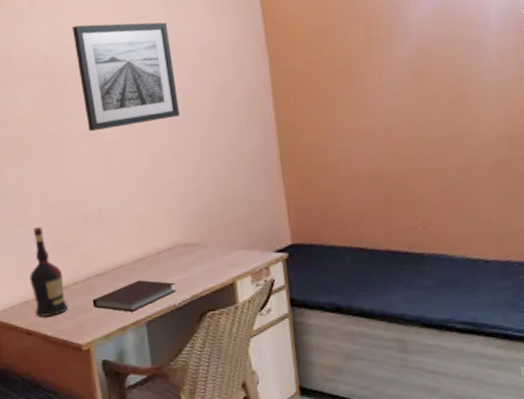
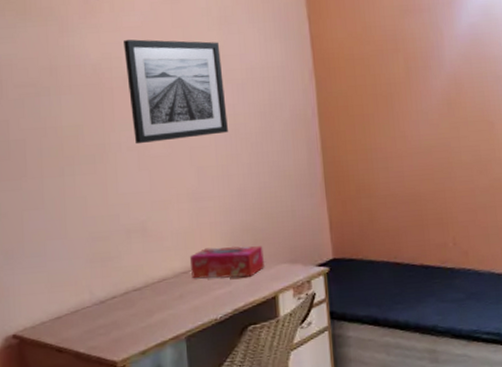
liquor: present [30,227,69,318] -> none [64,239,105,334]
notebook: present [92,280,177,312] -> none [130,293,218,327]
tissue box: none [146,232,221,265] -> present [189,246,264,279]

